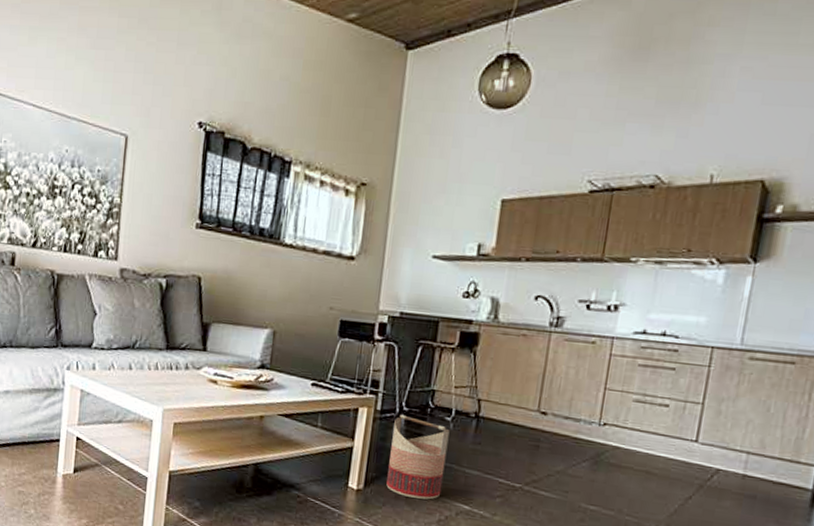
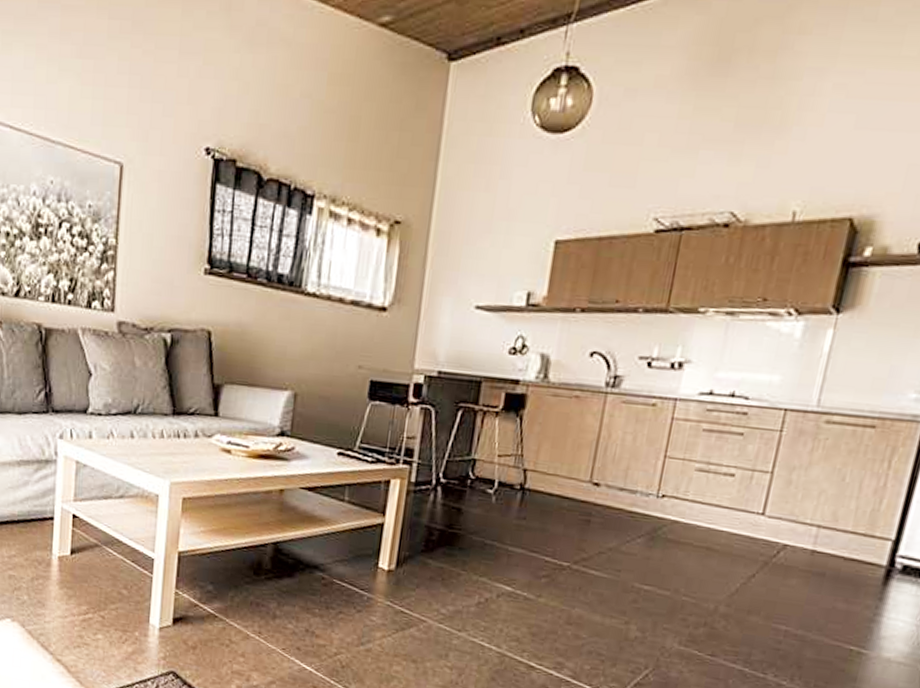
basket: present [386,414,450,500] -> none [420,486,492,581]

